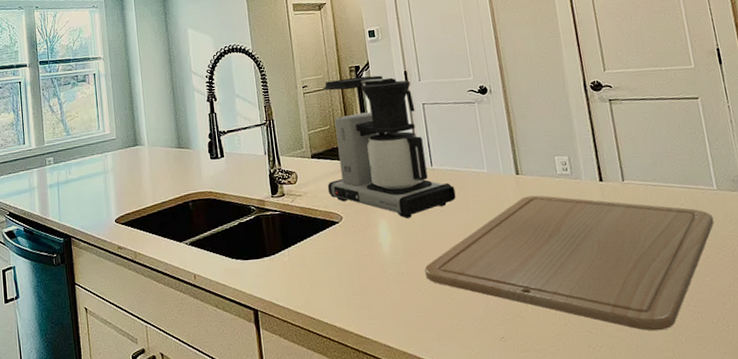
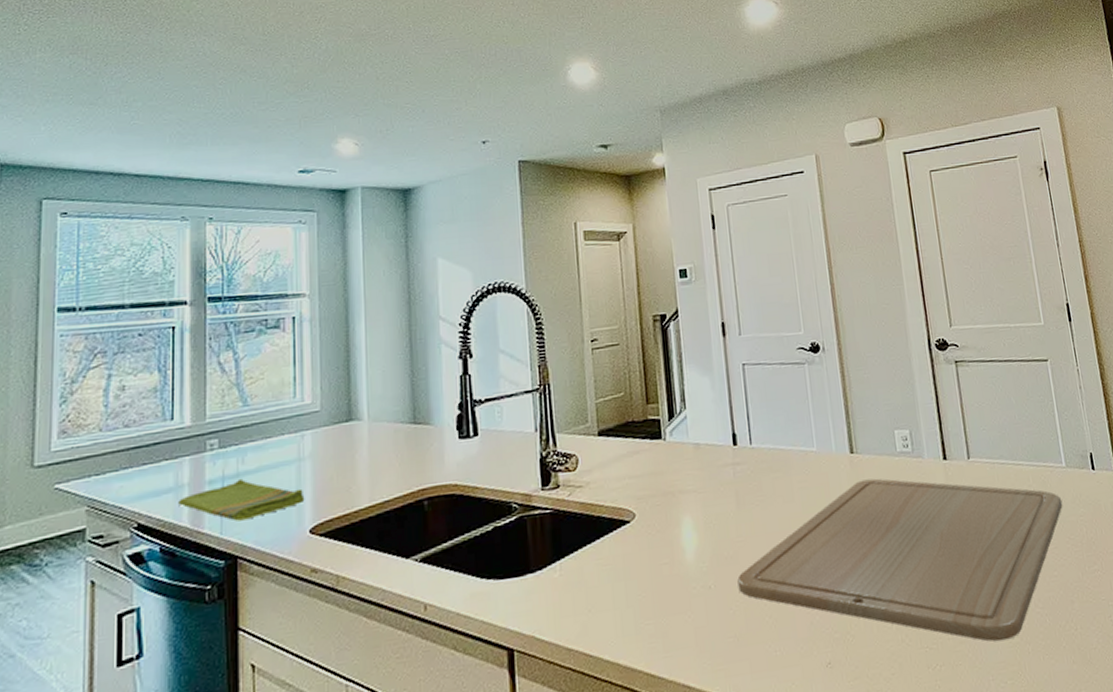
dish towel: none [32,184,111,213] -> present [179,478,305,521]
coffee maker: present [323,75,456,218] -> none [617,327,779,513]

